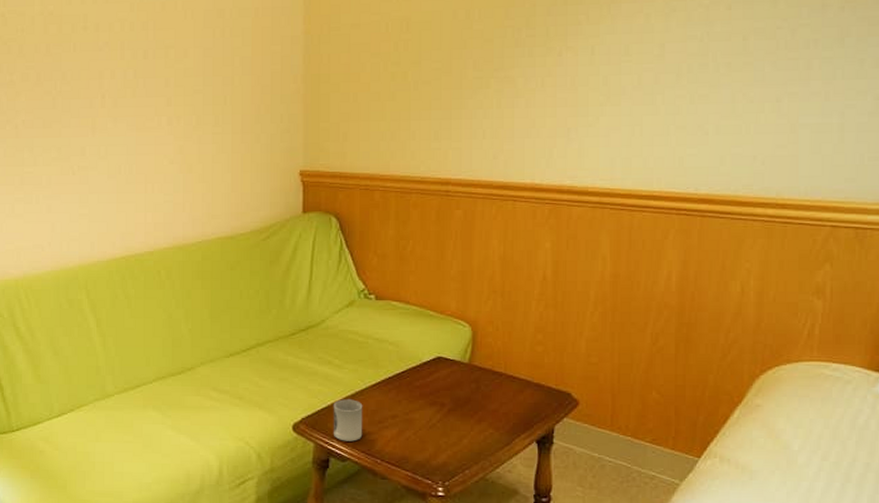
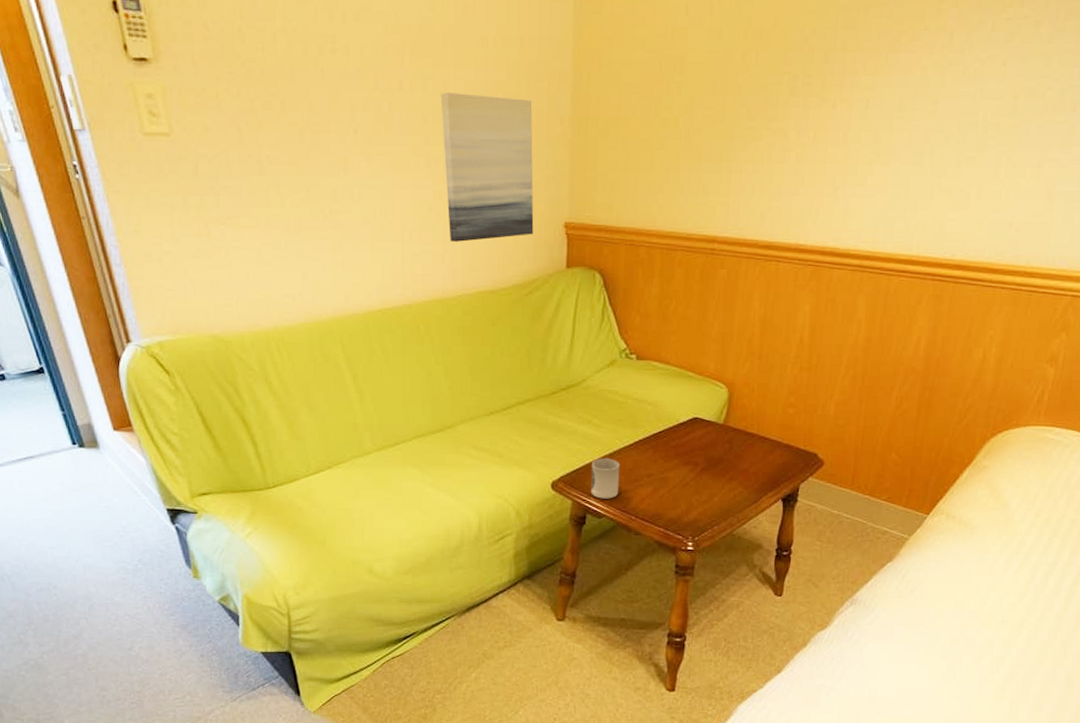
wall art: none [181,58,270,192] -> present [441,91,534,242]

